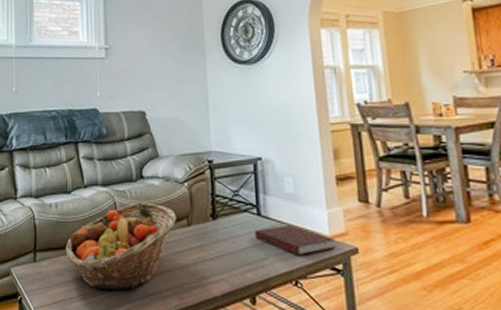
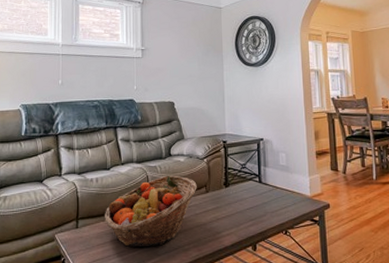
notebook: present [255,224,335,255] -> none [257,188,314,211]

